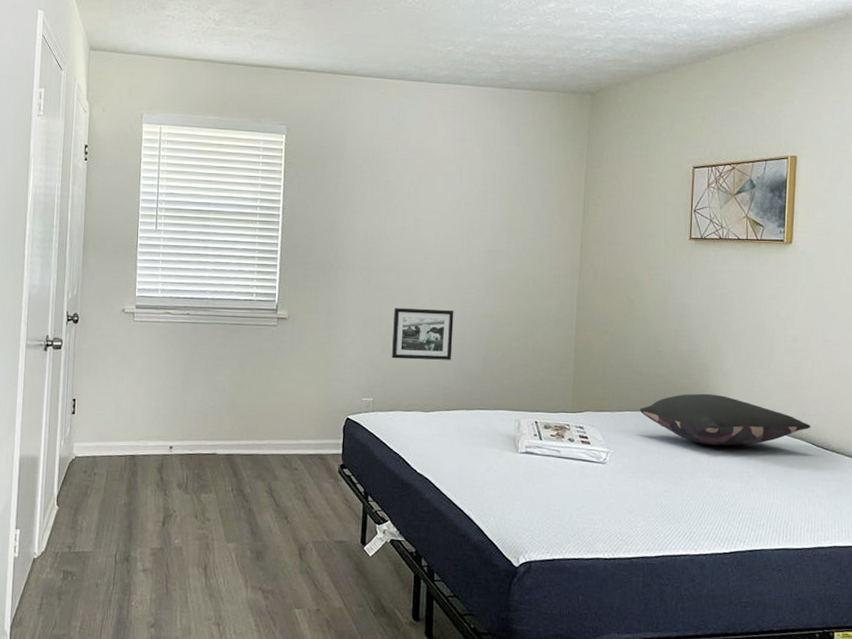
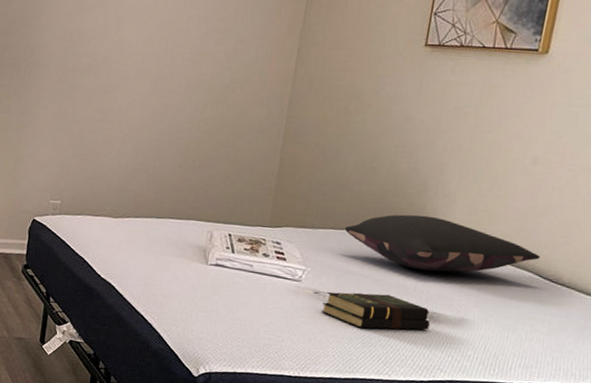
picture frame: present [392,308,454,360] -> none [83,110,152,167]
book: none [627,470,726,505] -> present [321,292,431,330]

